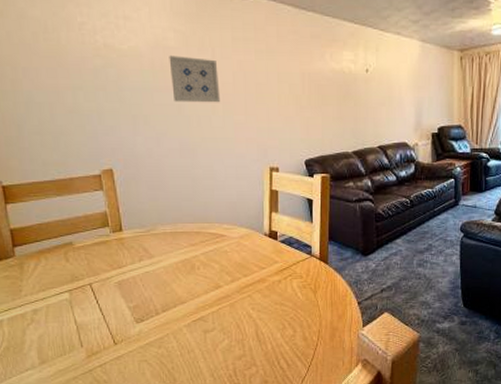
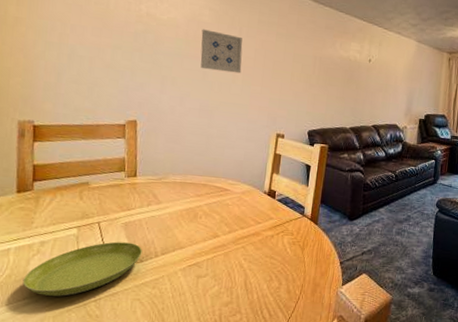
saucer: none [22,302,142,365] -> present [22,242,142,296]

